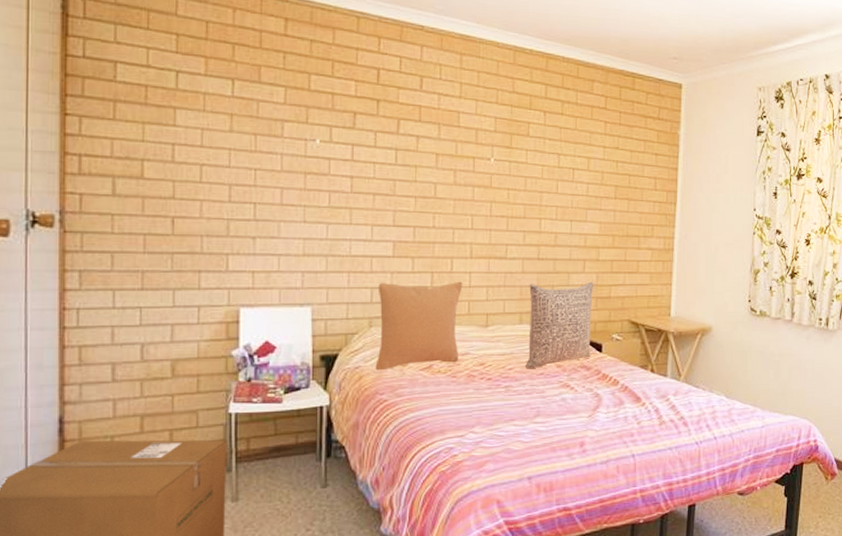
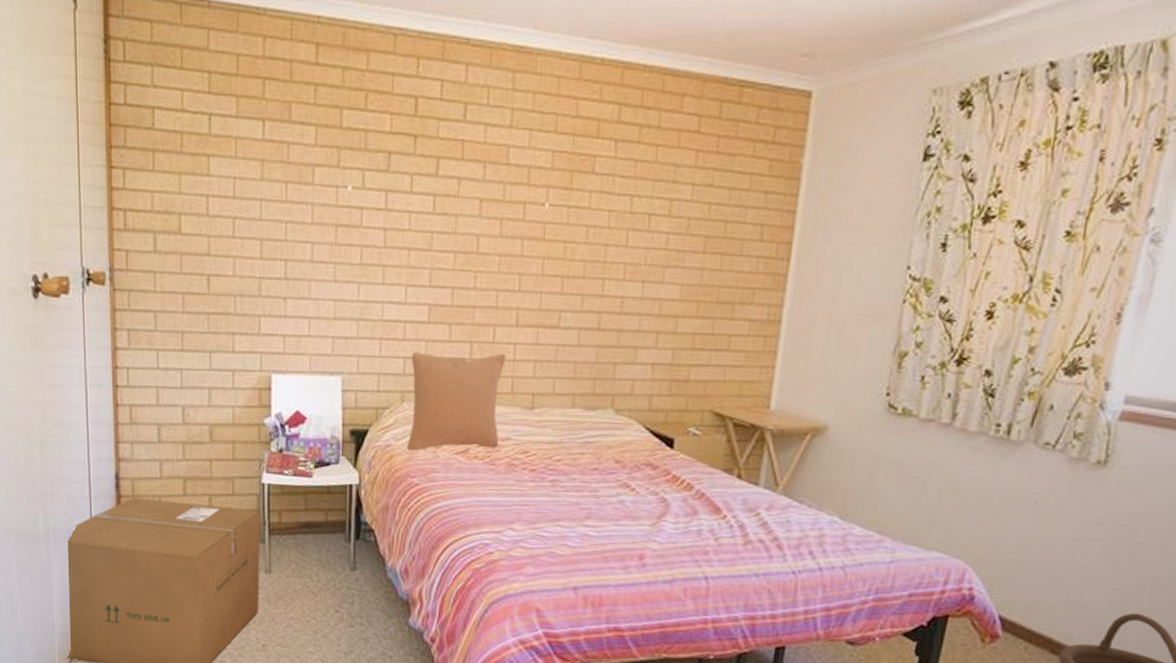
pillow: present [526,281,594,369] -> none [577,359,669,463]

